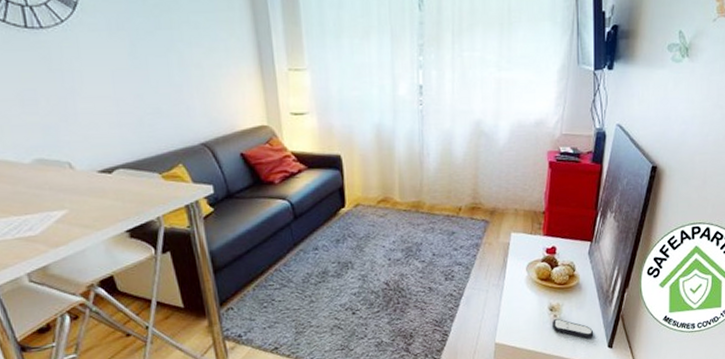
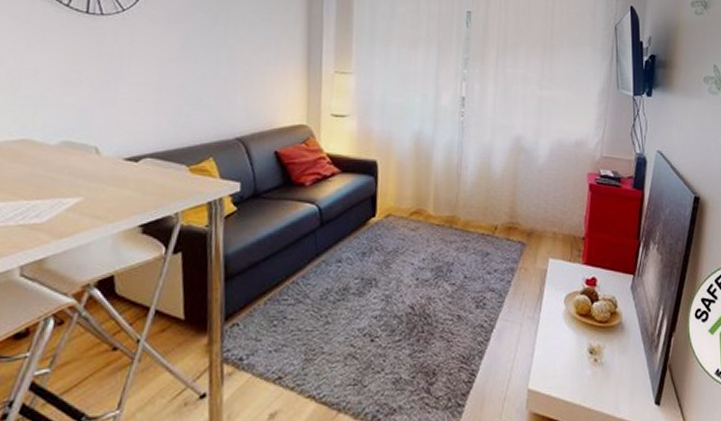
remote control: present [553,319,594,339] -> none [593,364,639,392]

